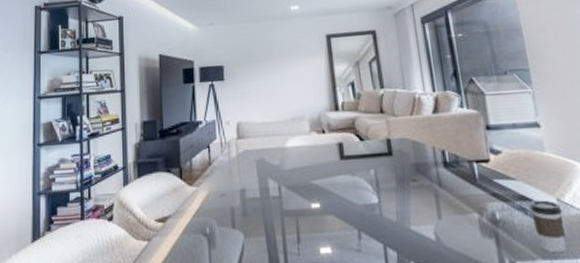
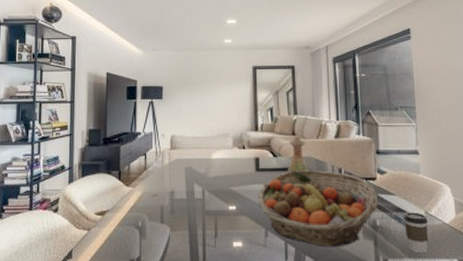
fruit basket: none [345,154,496,250] -> present [258,170,378,247]
vase: none [378,112,405,158] -> present [288,134,309,172]

